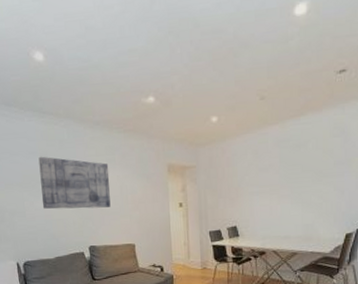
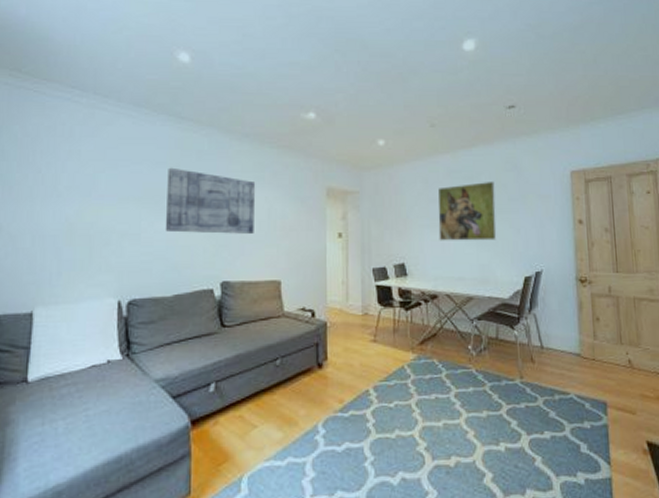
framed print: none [266,147,321,206] -> present [438,181,497,241]

